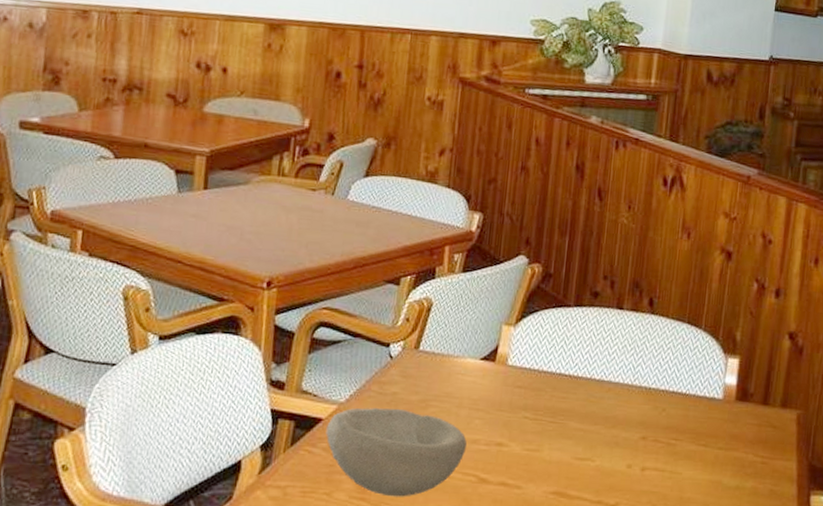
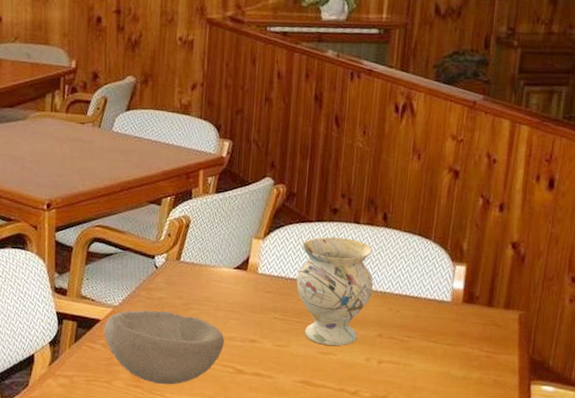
vase: none [550,323,638,450] -> present [296,236,374,346]

